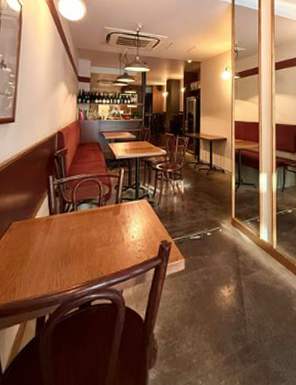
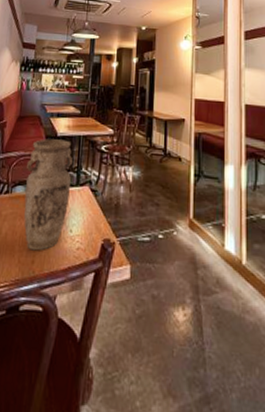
vase: none [89,162,131,256] -> present [24,139,72,251]

